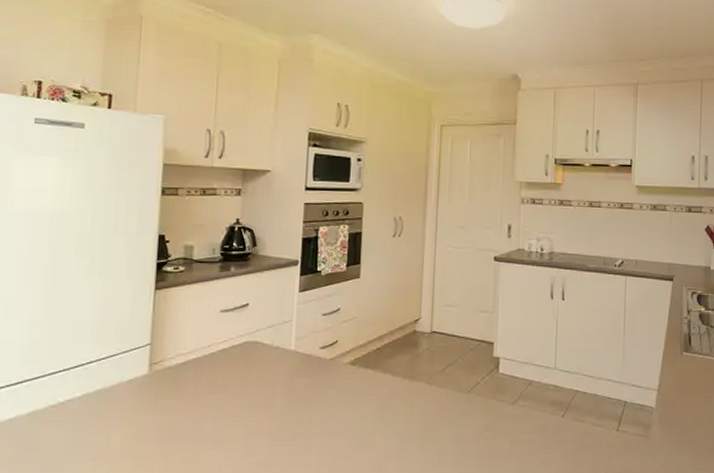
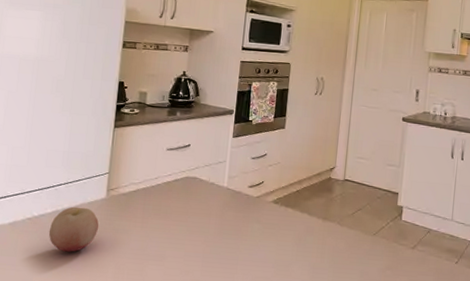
fruit: none [78,387,142,442] -> present [48,206,99,252]

